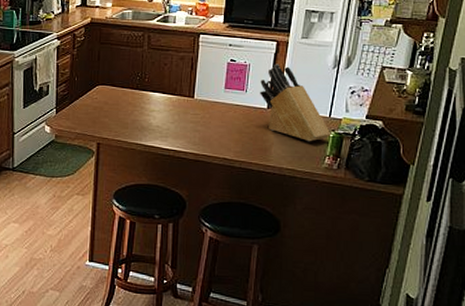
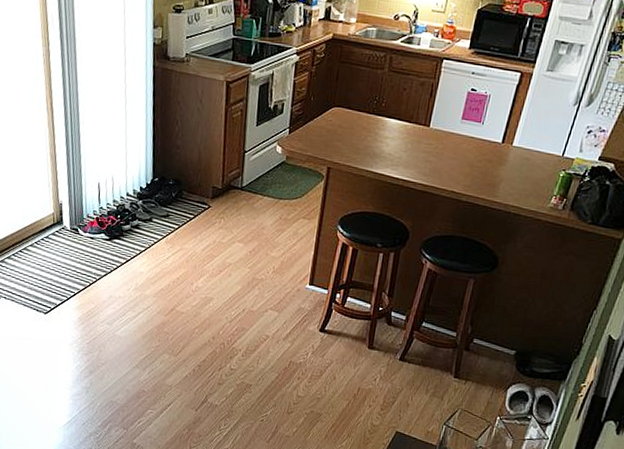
knife block: present [260,63,331,142] -> none [496,96,562,181]

